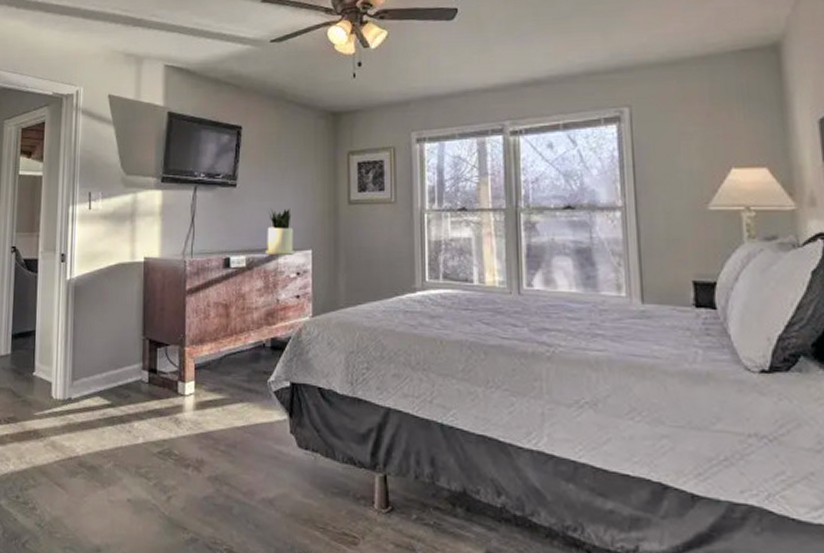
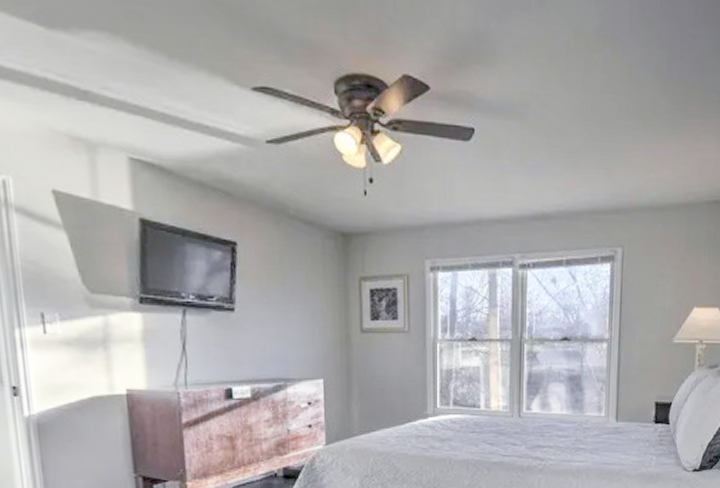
planter: present [264,209,296,256] -> none [271,336,306,386]

